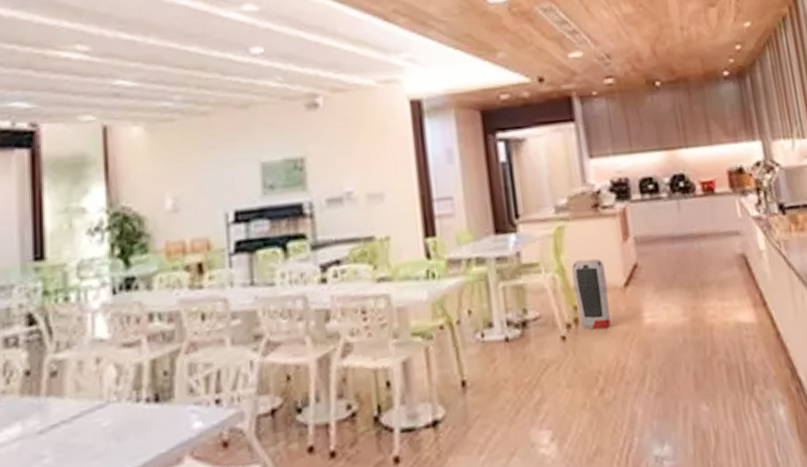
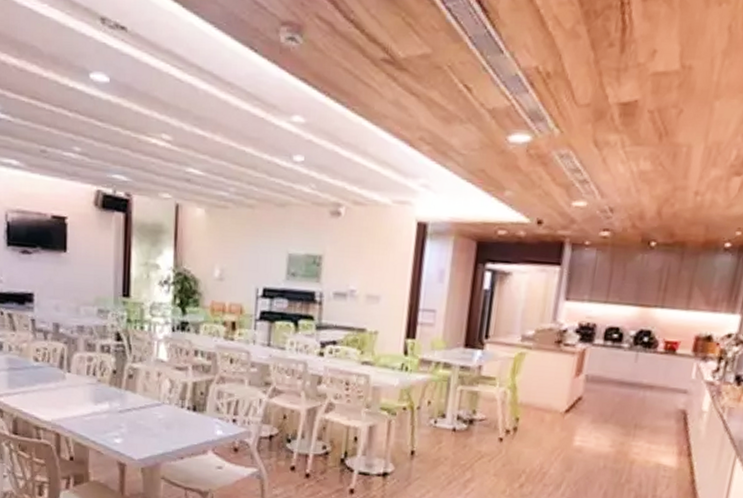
air purifier: present [572,259,611,330] -> none [518,382,553,441]

